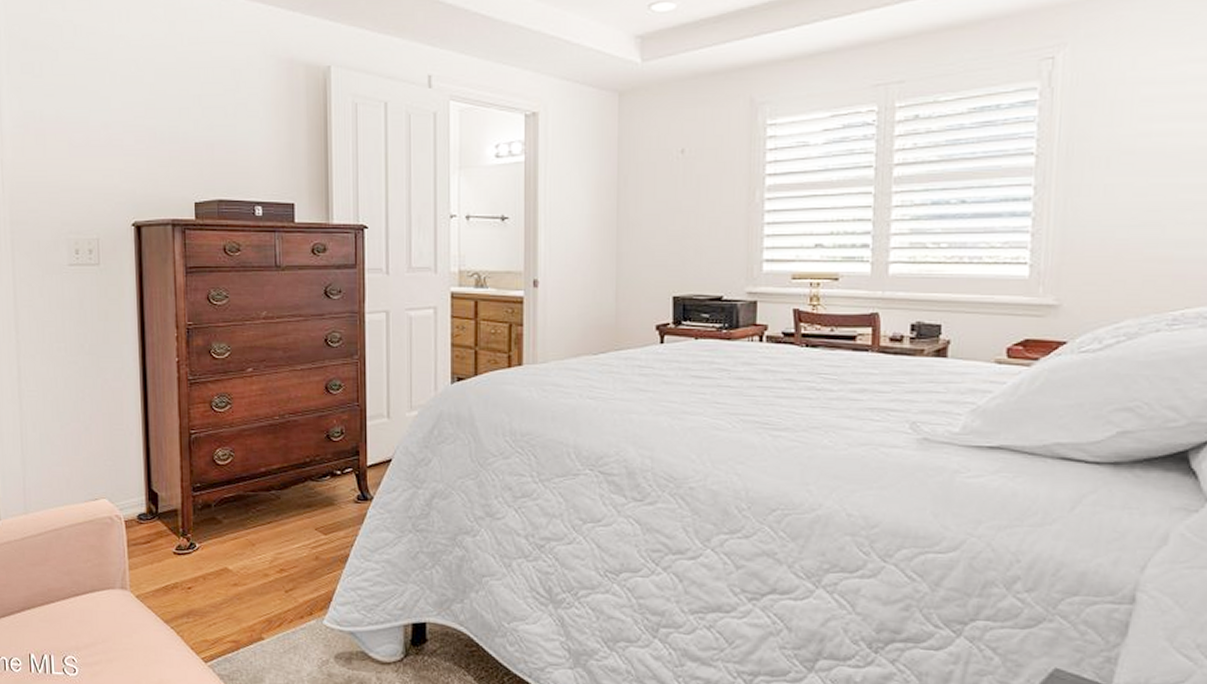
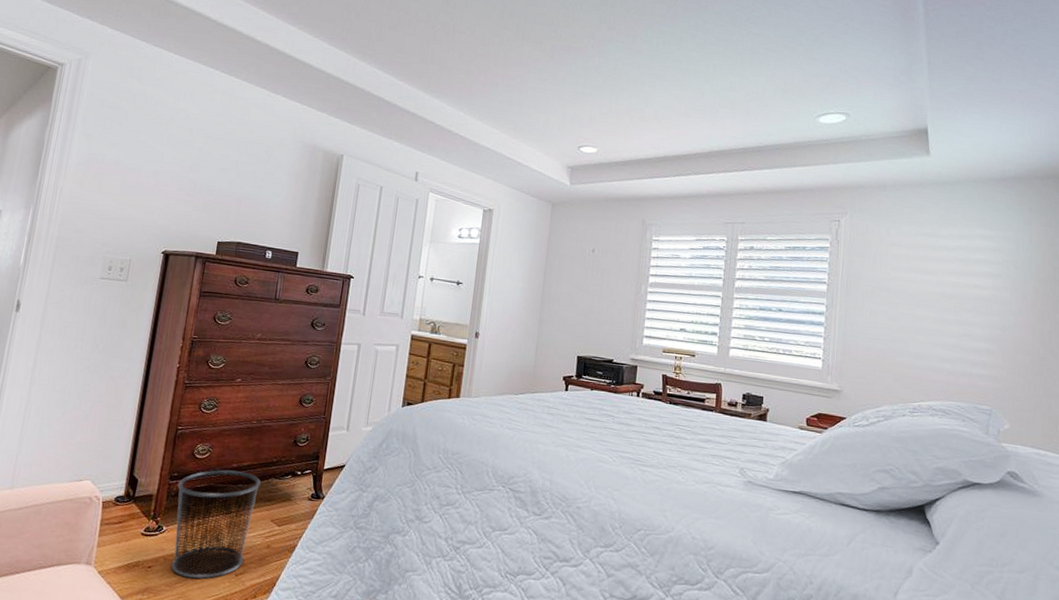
waste bin: none [203,475,296,598] -> present [171,469,261,580]

